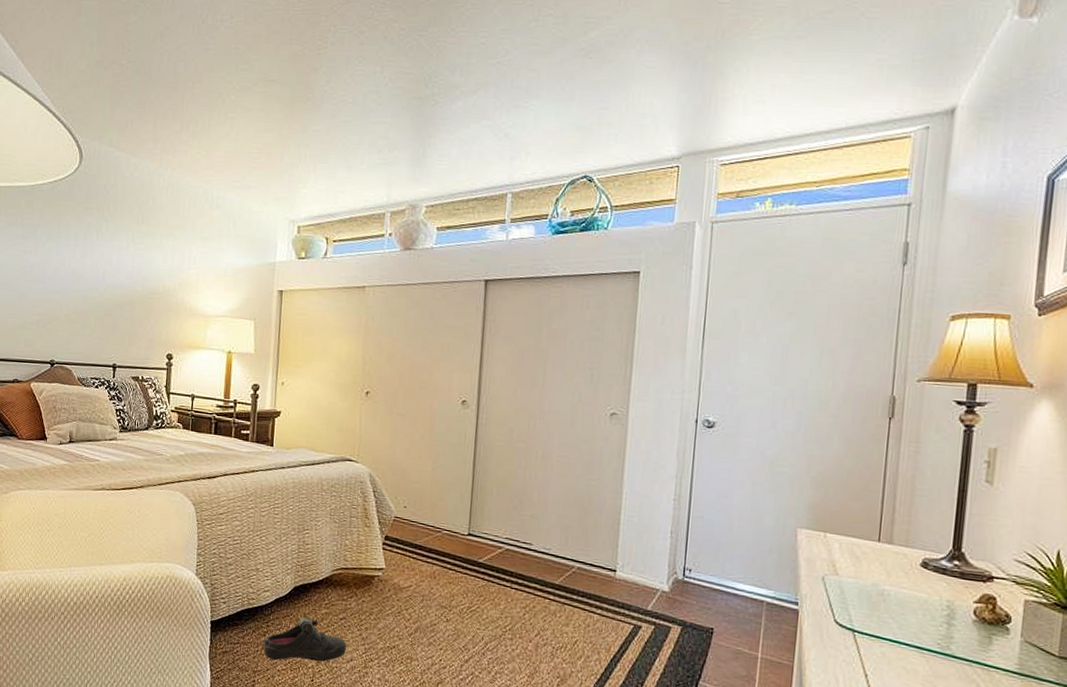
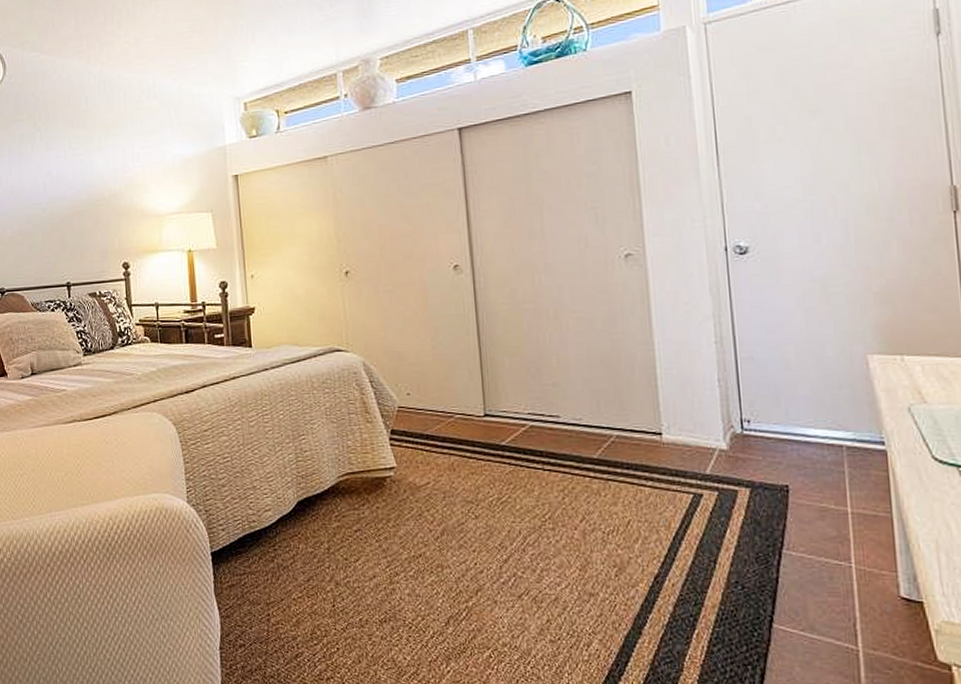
shoe: present [263,616,347,662] -> none [272,533,367,588]

